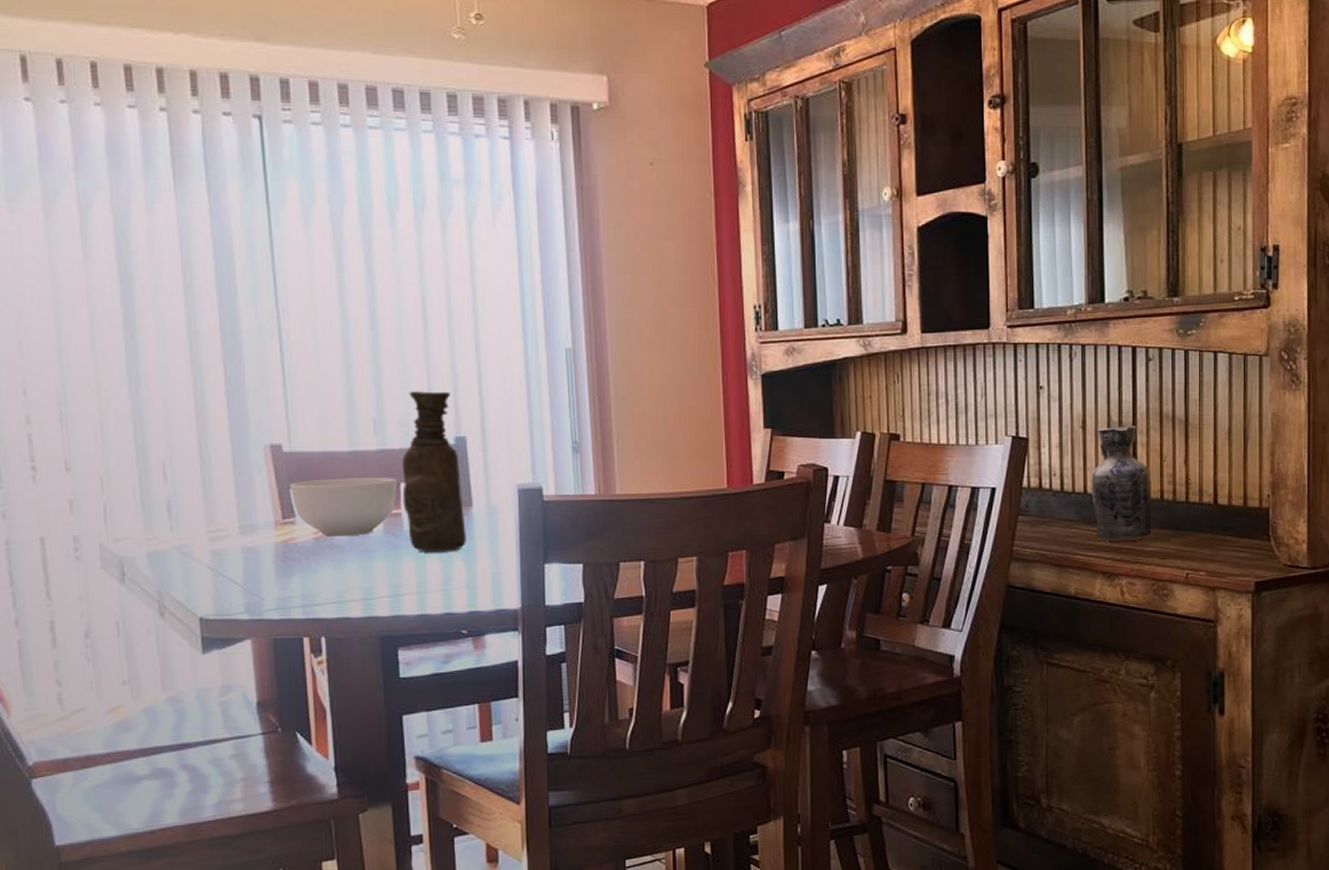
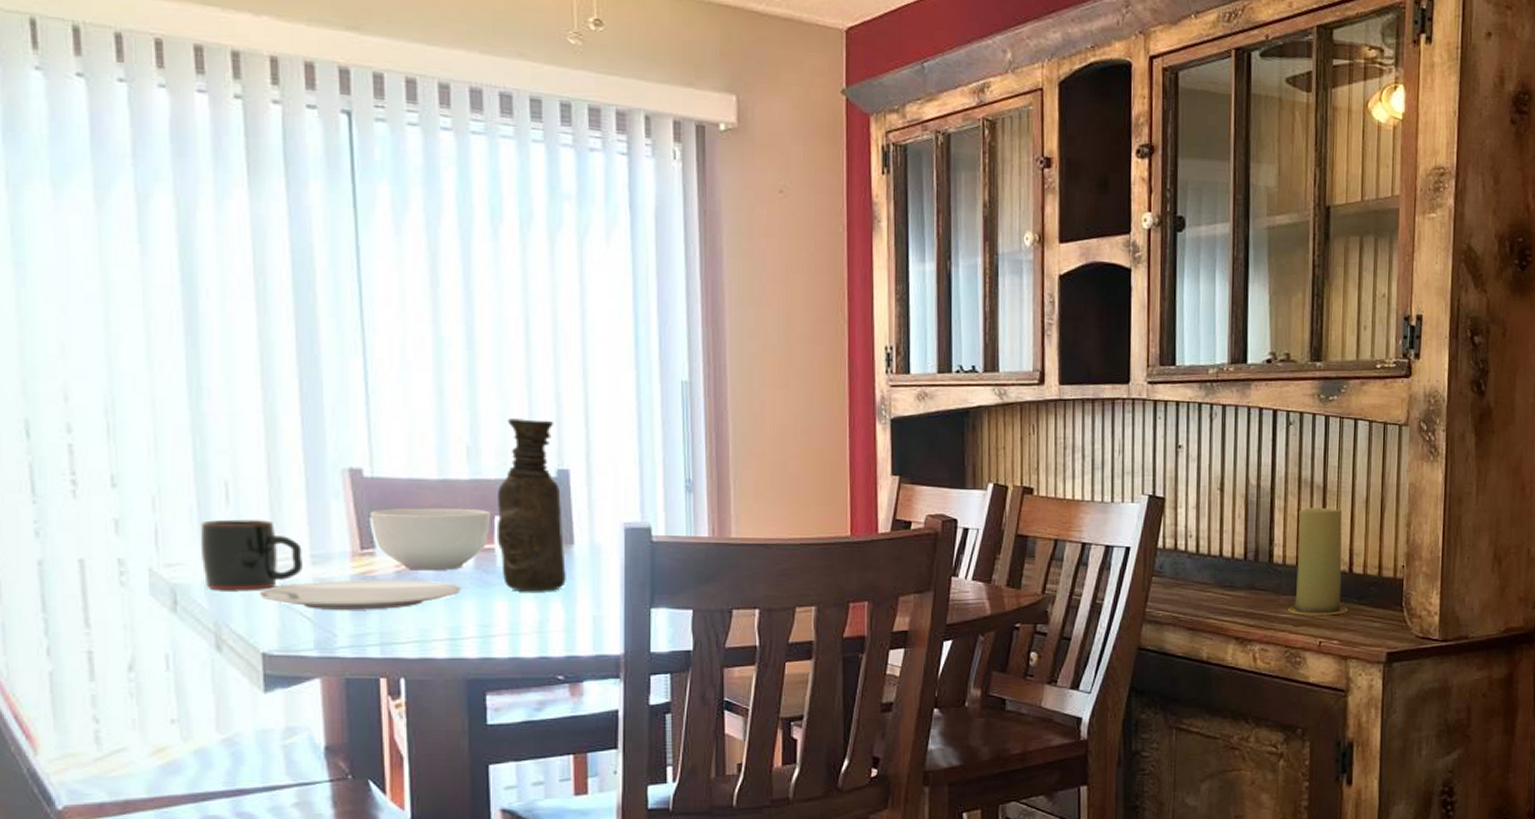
mug: none [142,495,232,561] -> present [200,519,303,590]
plate: none [195,546,373,576] -> present [259,580,462,610]
ceramic jug: present [1091,425,1152,542] -> none [1227,489,1288,608]
candle: none [1154,440,1214,548] -> present [1288,507,1348,616]

